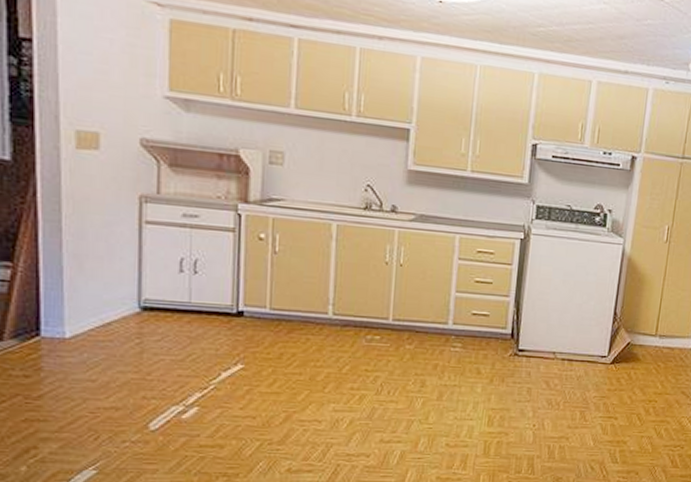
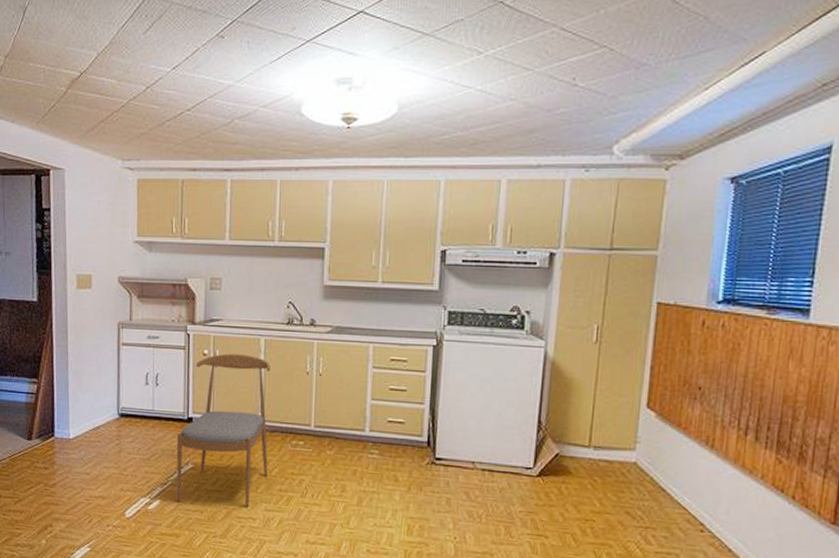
dining chair: none [220,238,343,410] -> present [176,353,270,508]

